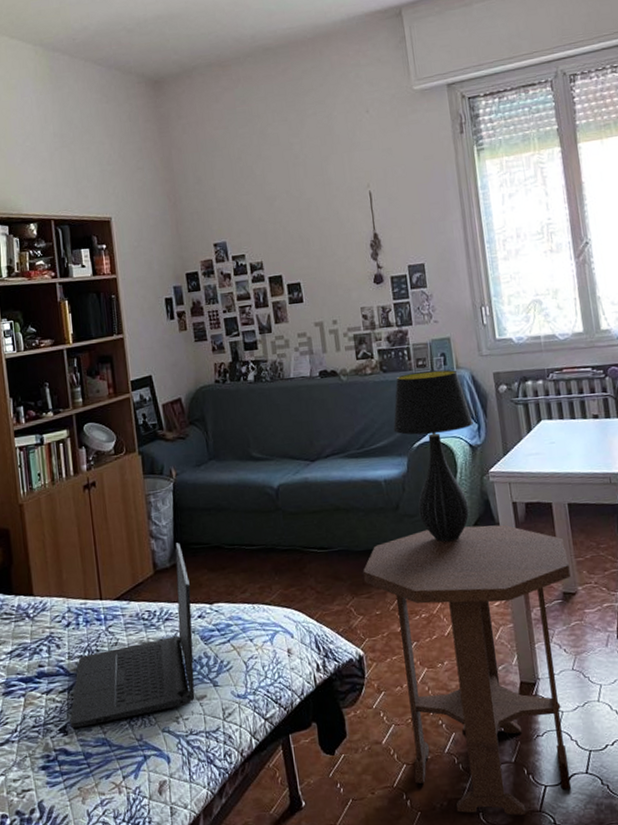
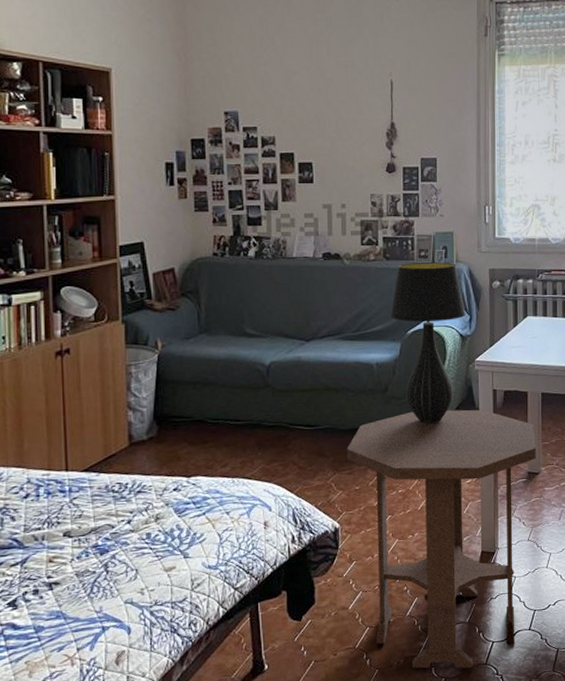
laptop: present [70,543,195,728] -> none [21,415,168,602]

